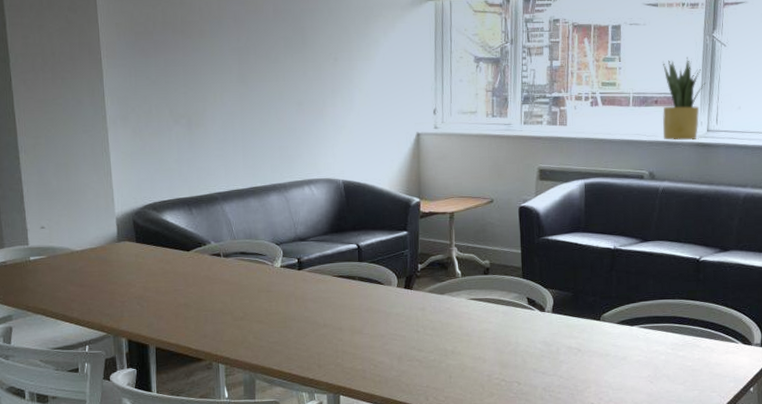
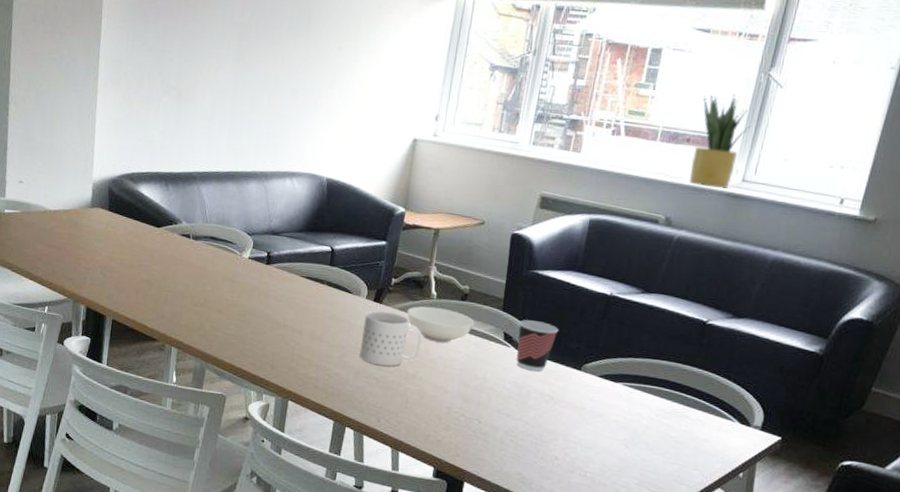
mug: none [399,295,455,348] -> present [359,310,423,367]
bowl: none [437,284,500,317] -> present [407,306,475,343]
cup: none [538,282,575,328] -> present [516,320,559,372]

